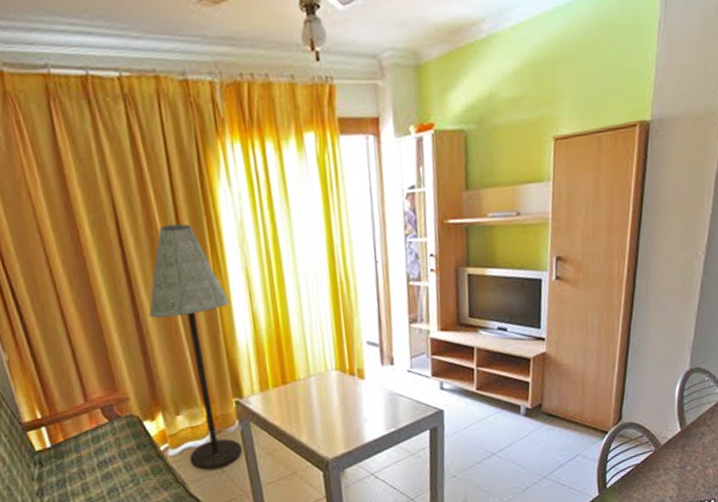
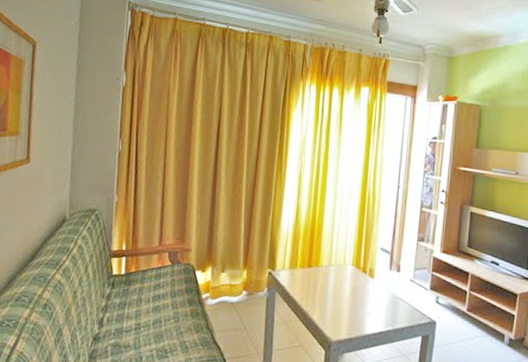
floor lamp: present [149,224,243,471] -> none [222,131,284,326]

